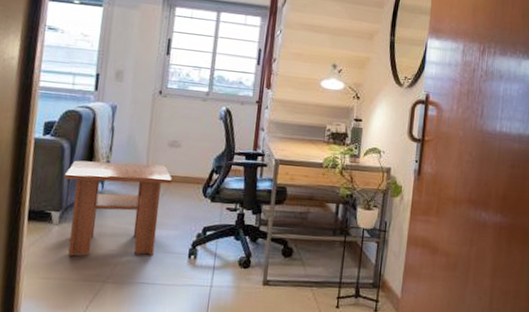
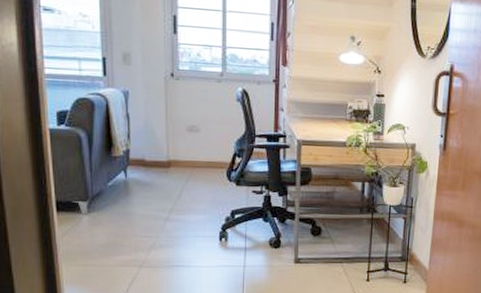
coffee table: present [64,160,172,256] -> none [86,149,195,244]

